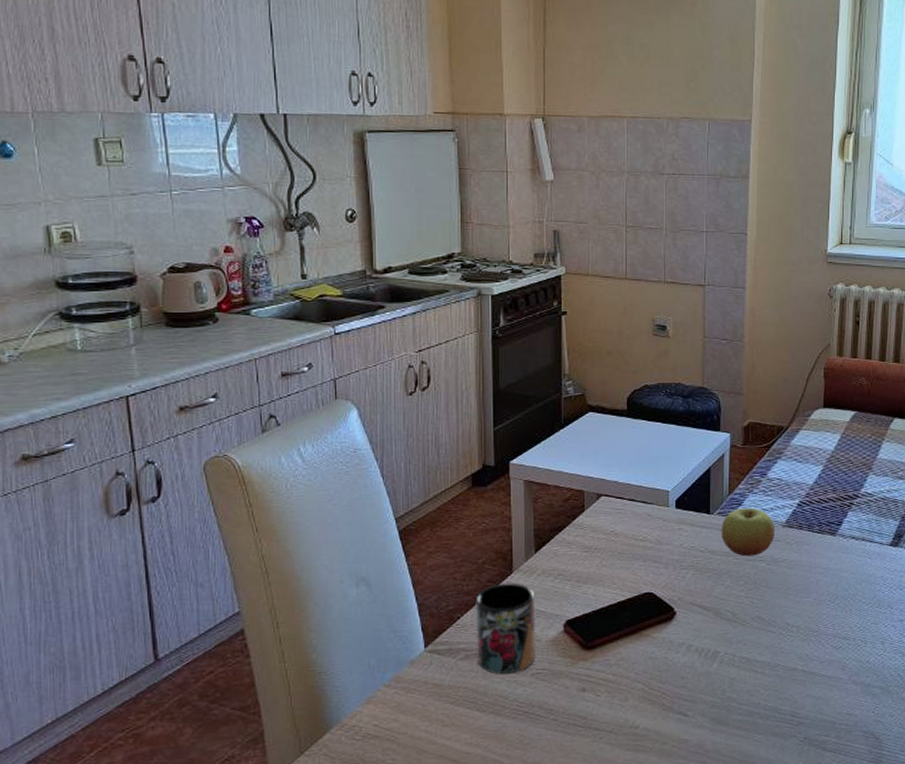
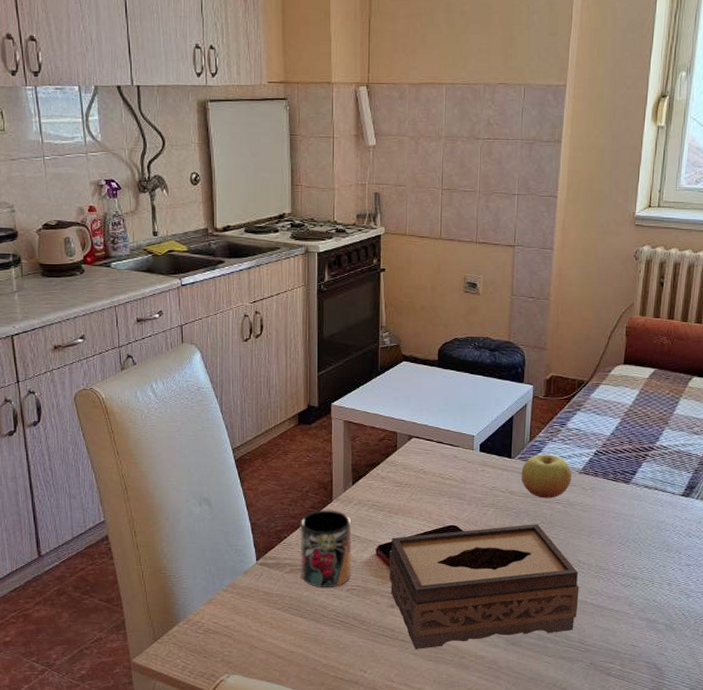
tissue box: none [578,585,789,738] -> present [389,524,579,649]

